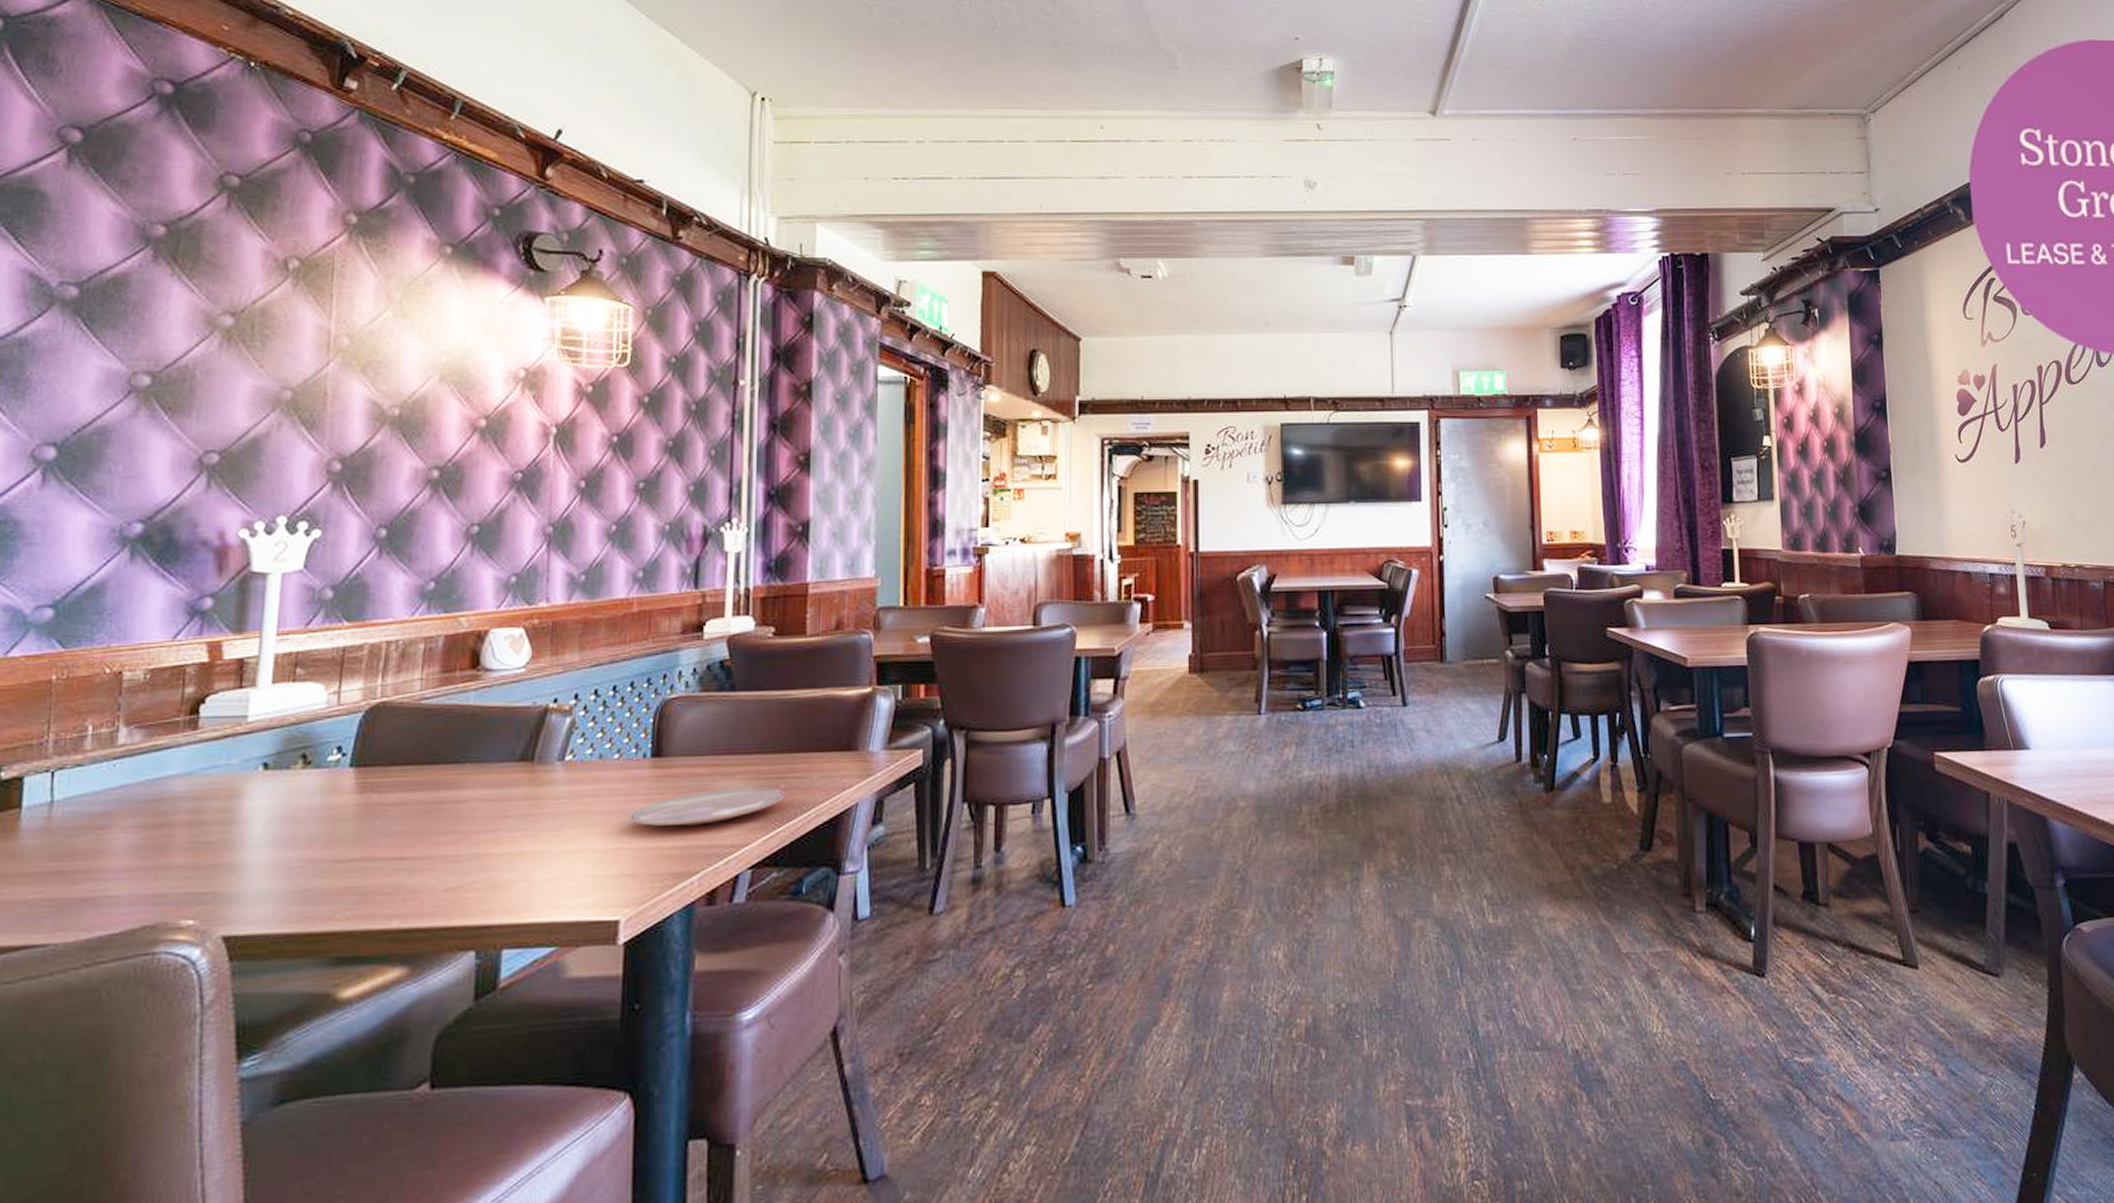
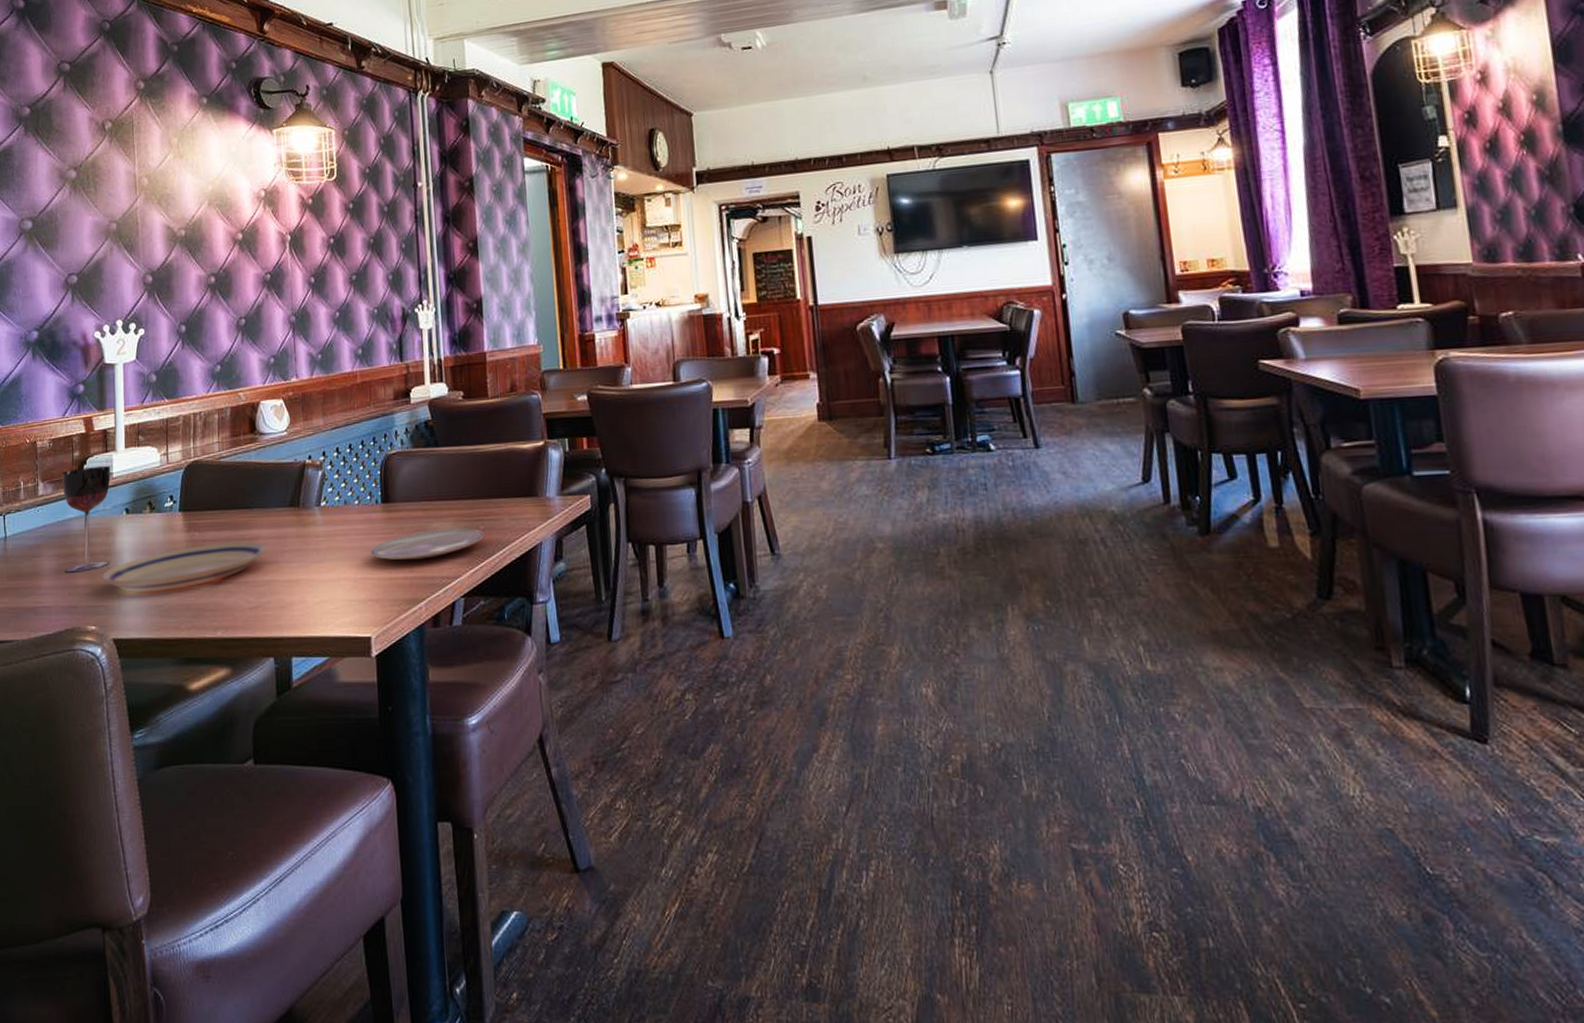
wineglass: none [152,705,244,850] -> present [62,465,111,573]
plate: none [214,804,480,873] -> present [102,541,267,592]

